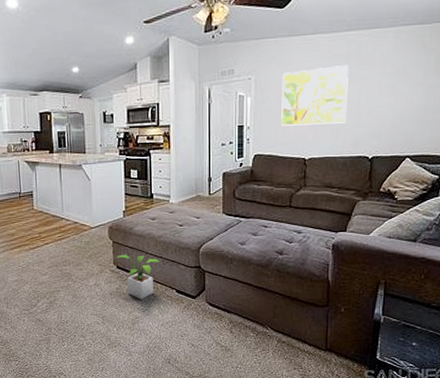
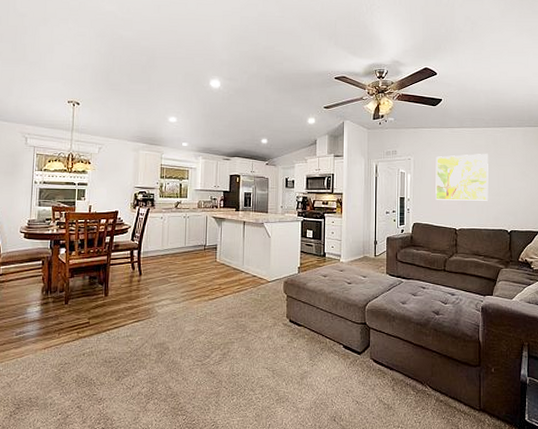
potted plant: present [114,254,160,299] -> none [287,308,329,354]

